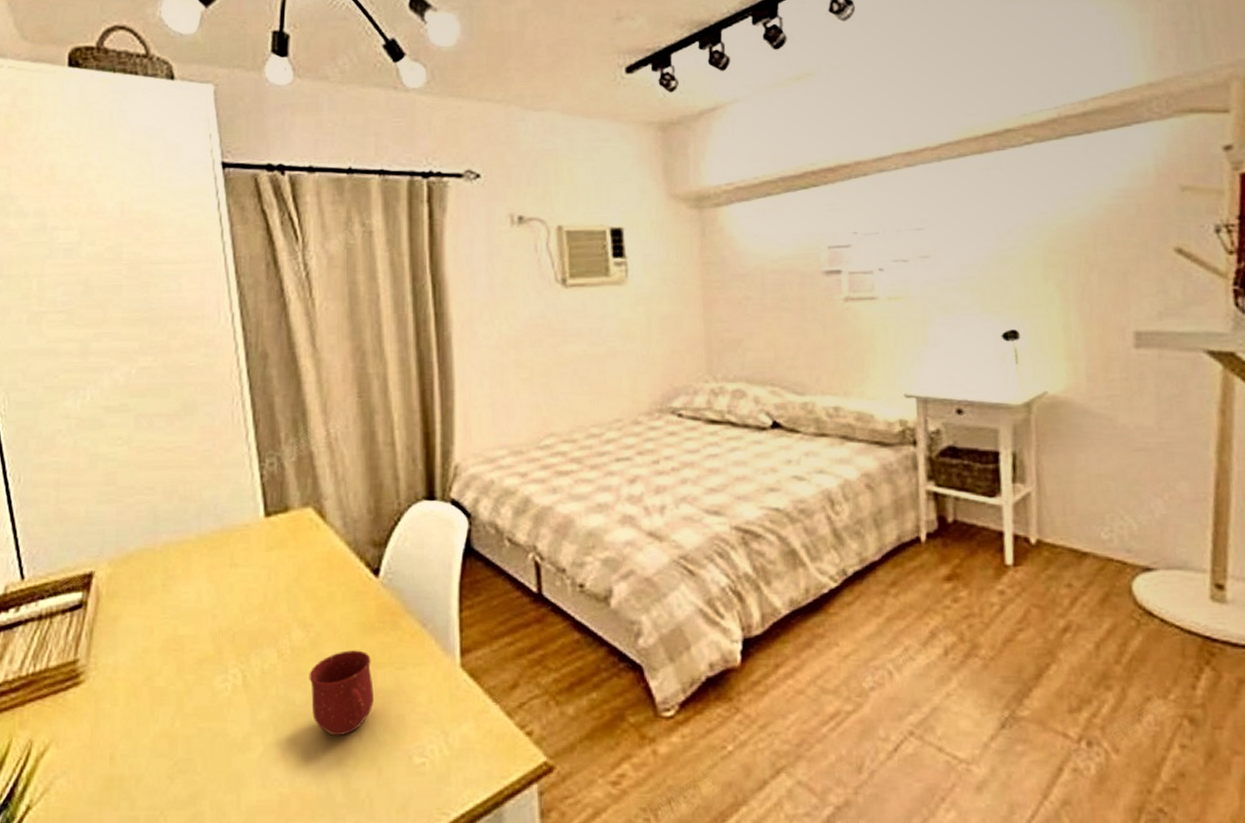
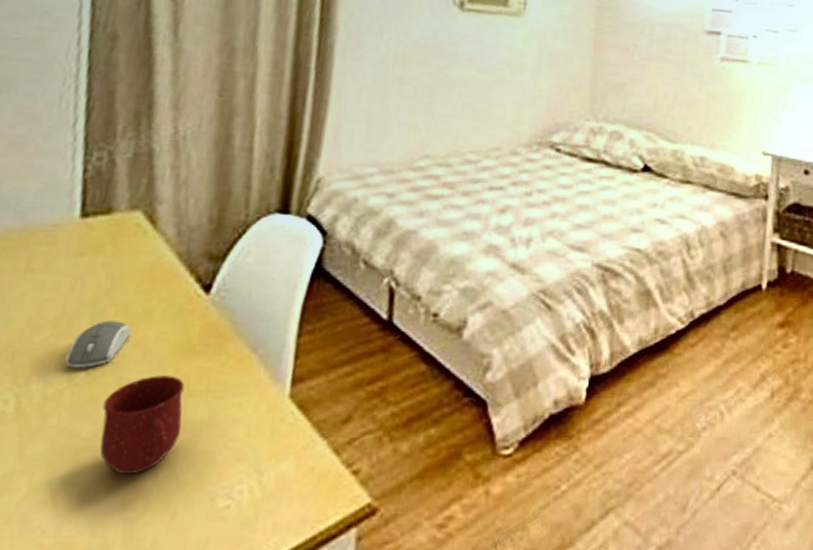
computer mouse: none [274,604,321,646] -> present [65,320,132,368]

